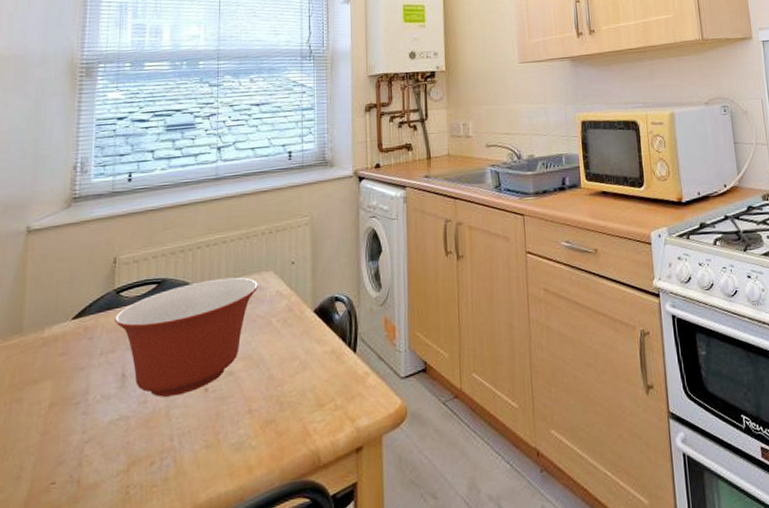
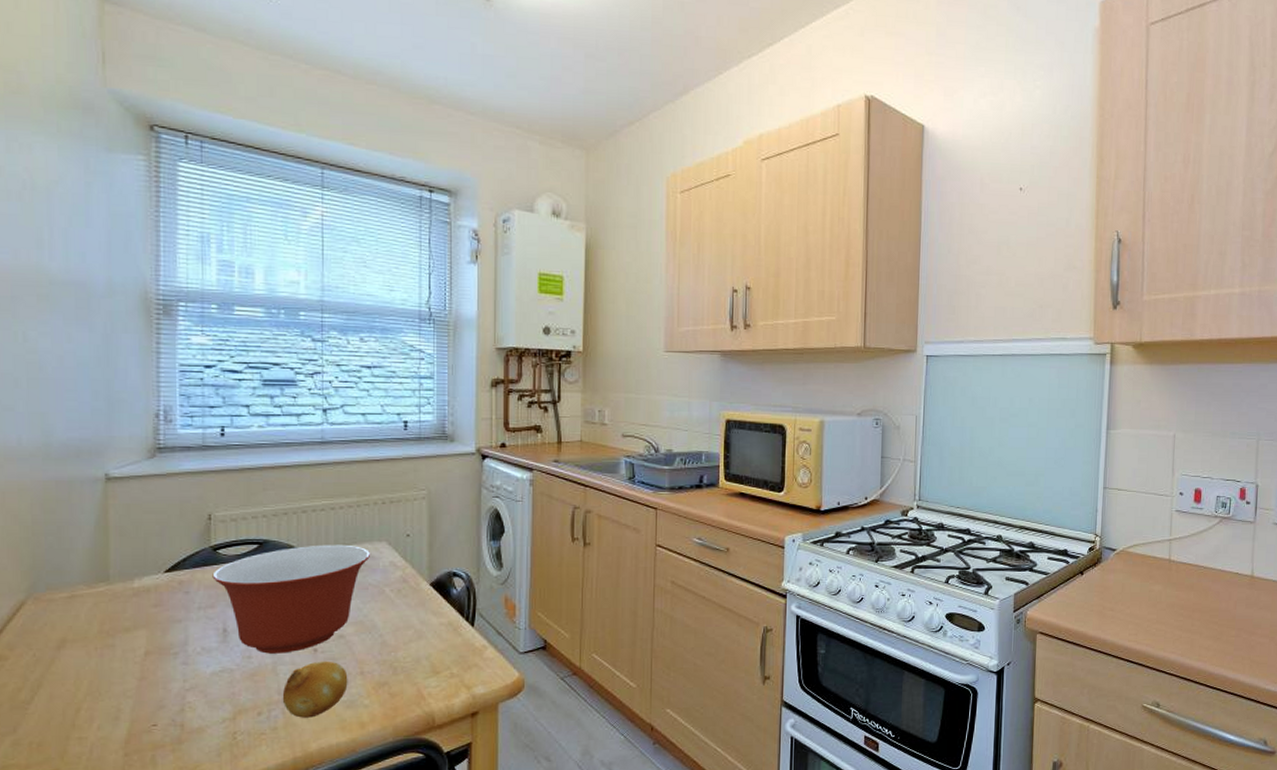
fruit: none [174,400,237,466] -> present [282,661,348,718]

